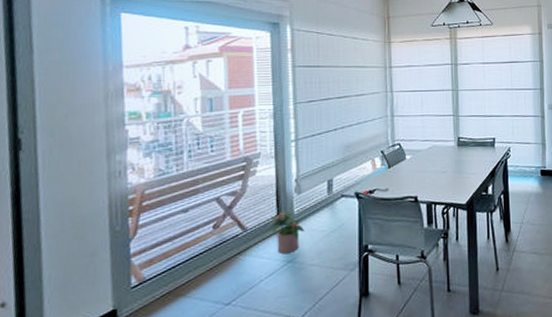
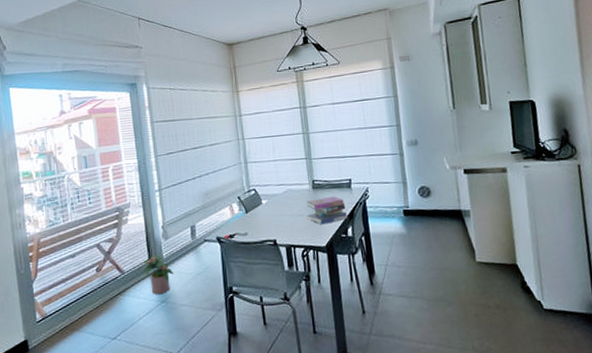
books: none [449,154,489,182] -> present [306,196,347,225]

